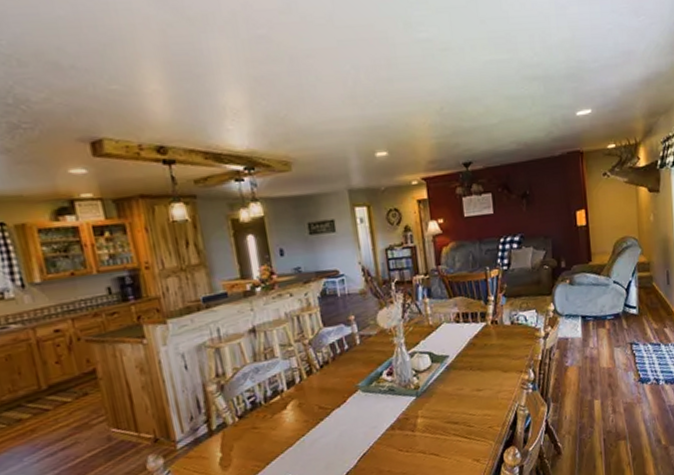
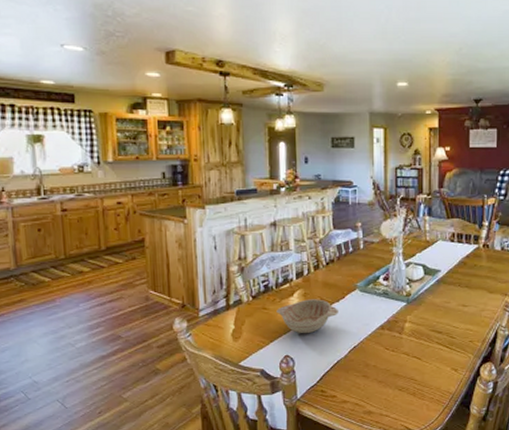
decorative bowl: none [269,407,341,450] -> present [276,299,338,334]

